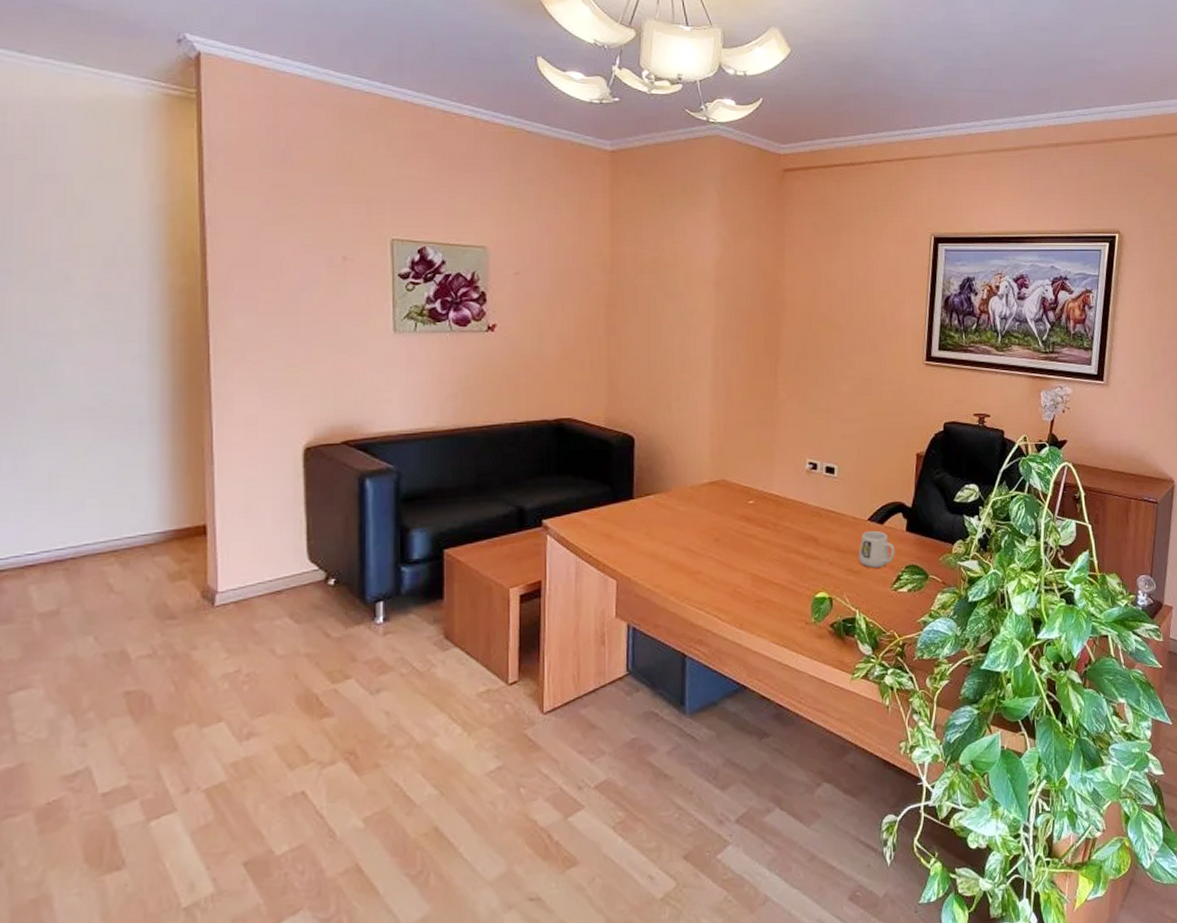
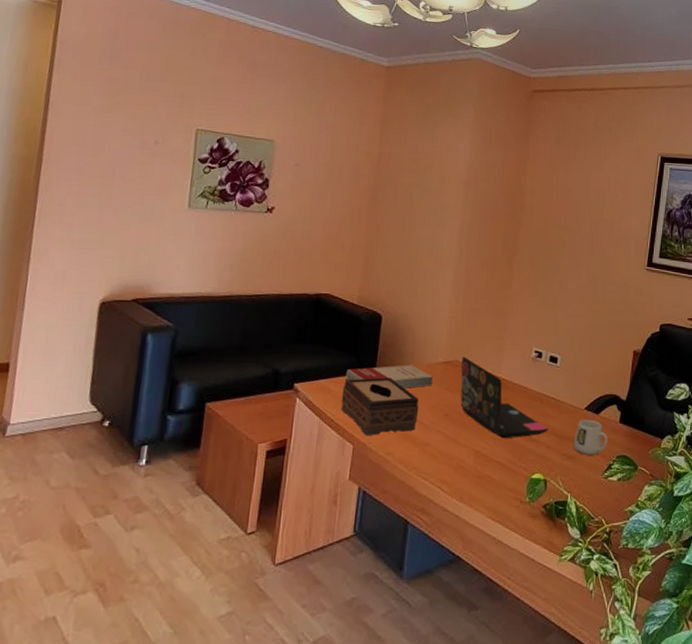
tissue box: none [597,504,686,568] -> present [341,377,419,435]
book: none [600,489,698,515] -> present [346,365,433,388]
laptop: none [729,475,830,559] -> present [460,356,548,439]

